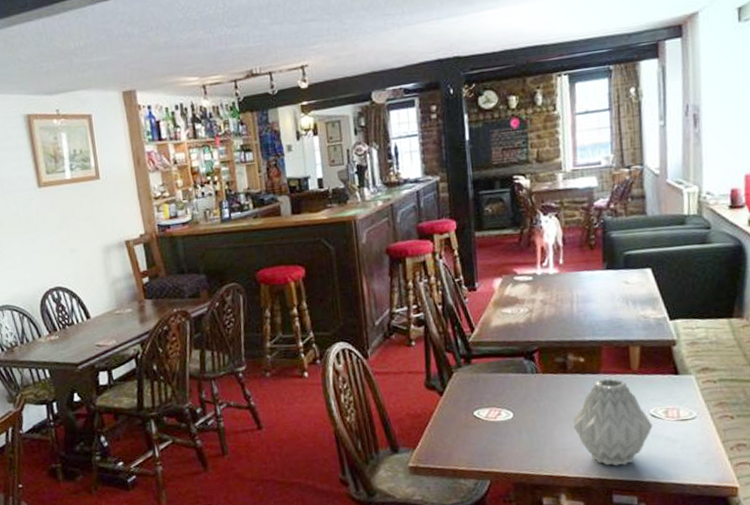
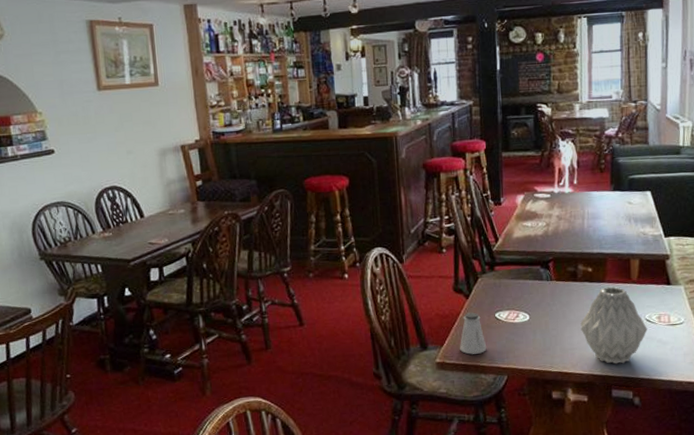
saltshaker: none [434,410,466,458] -> present [459,312,487,355]

